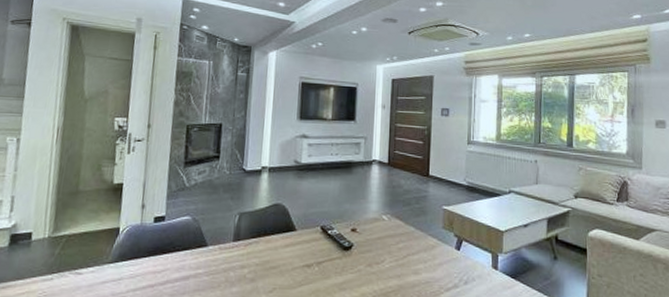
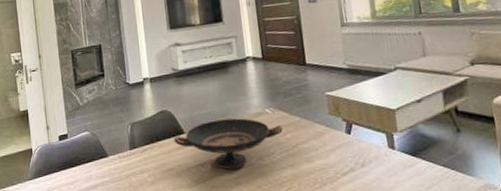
decorative bowl: none [284,220,396,274] -> present [174,118,283,170]

